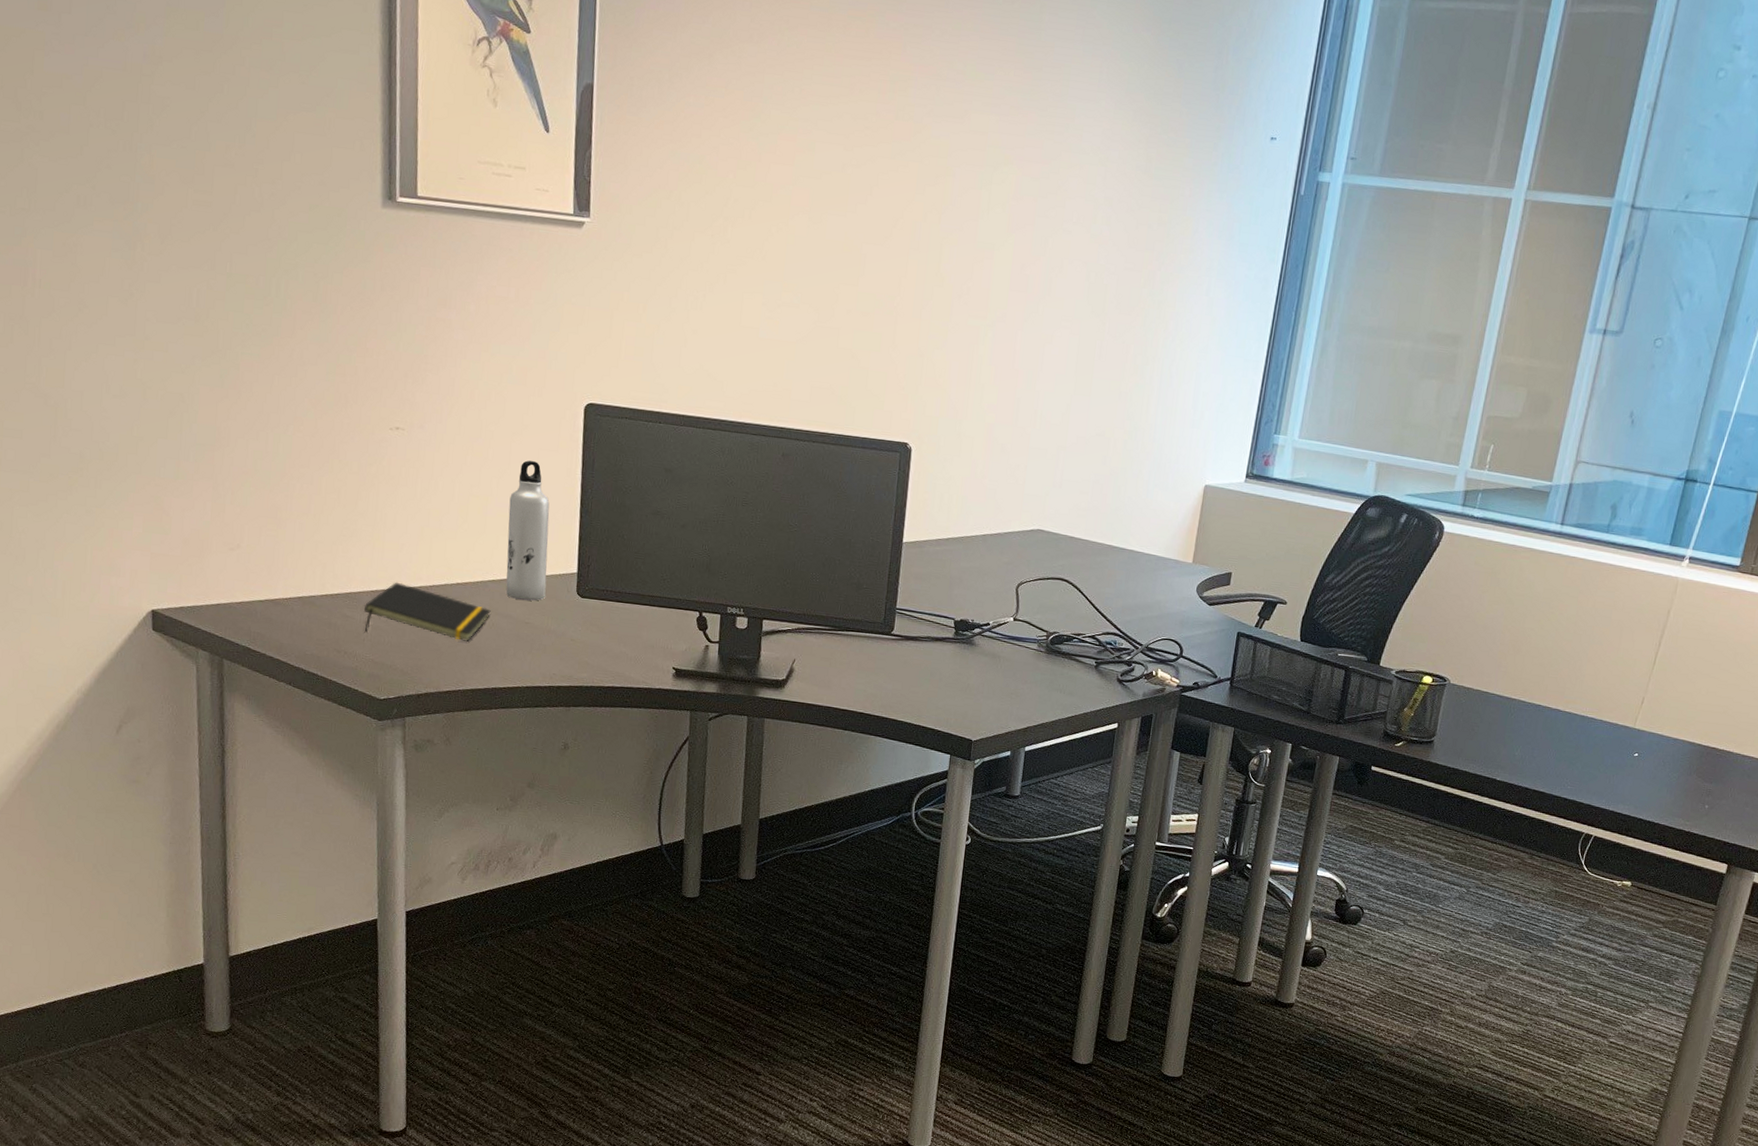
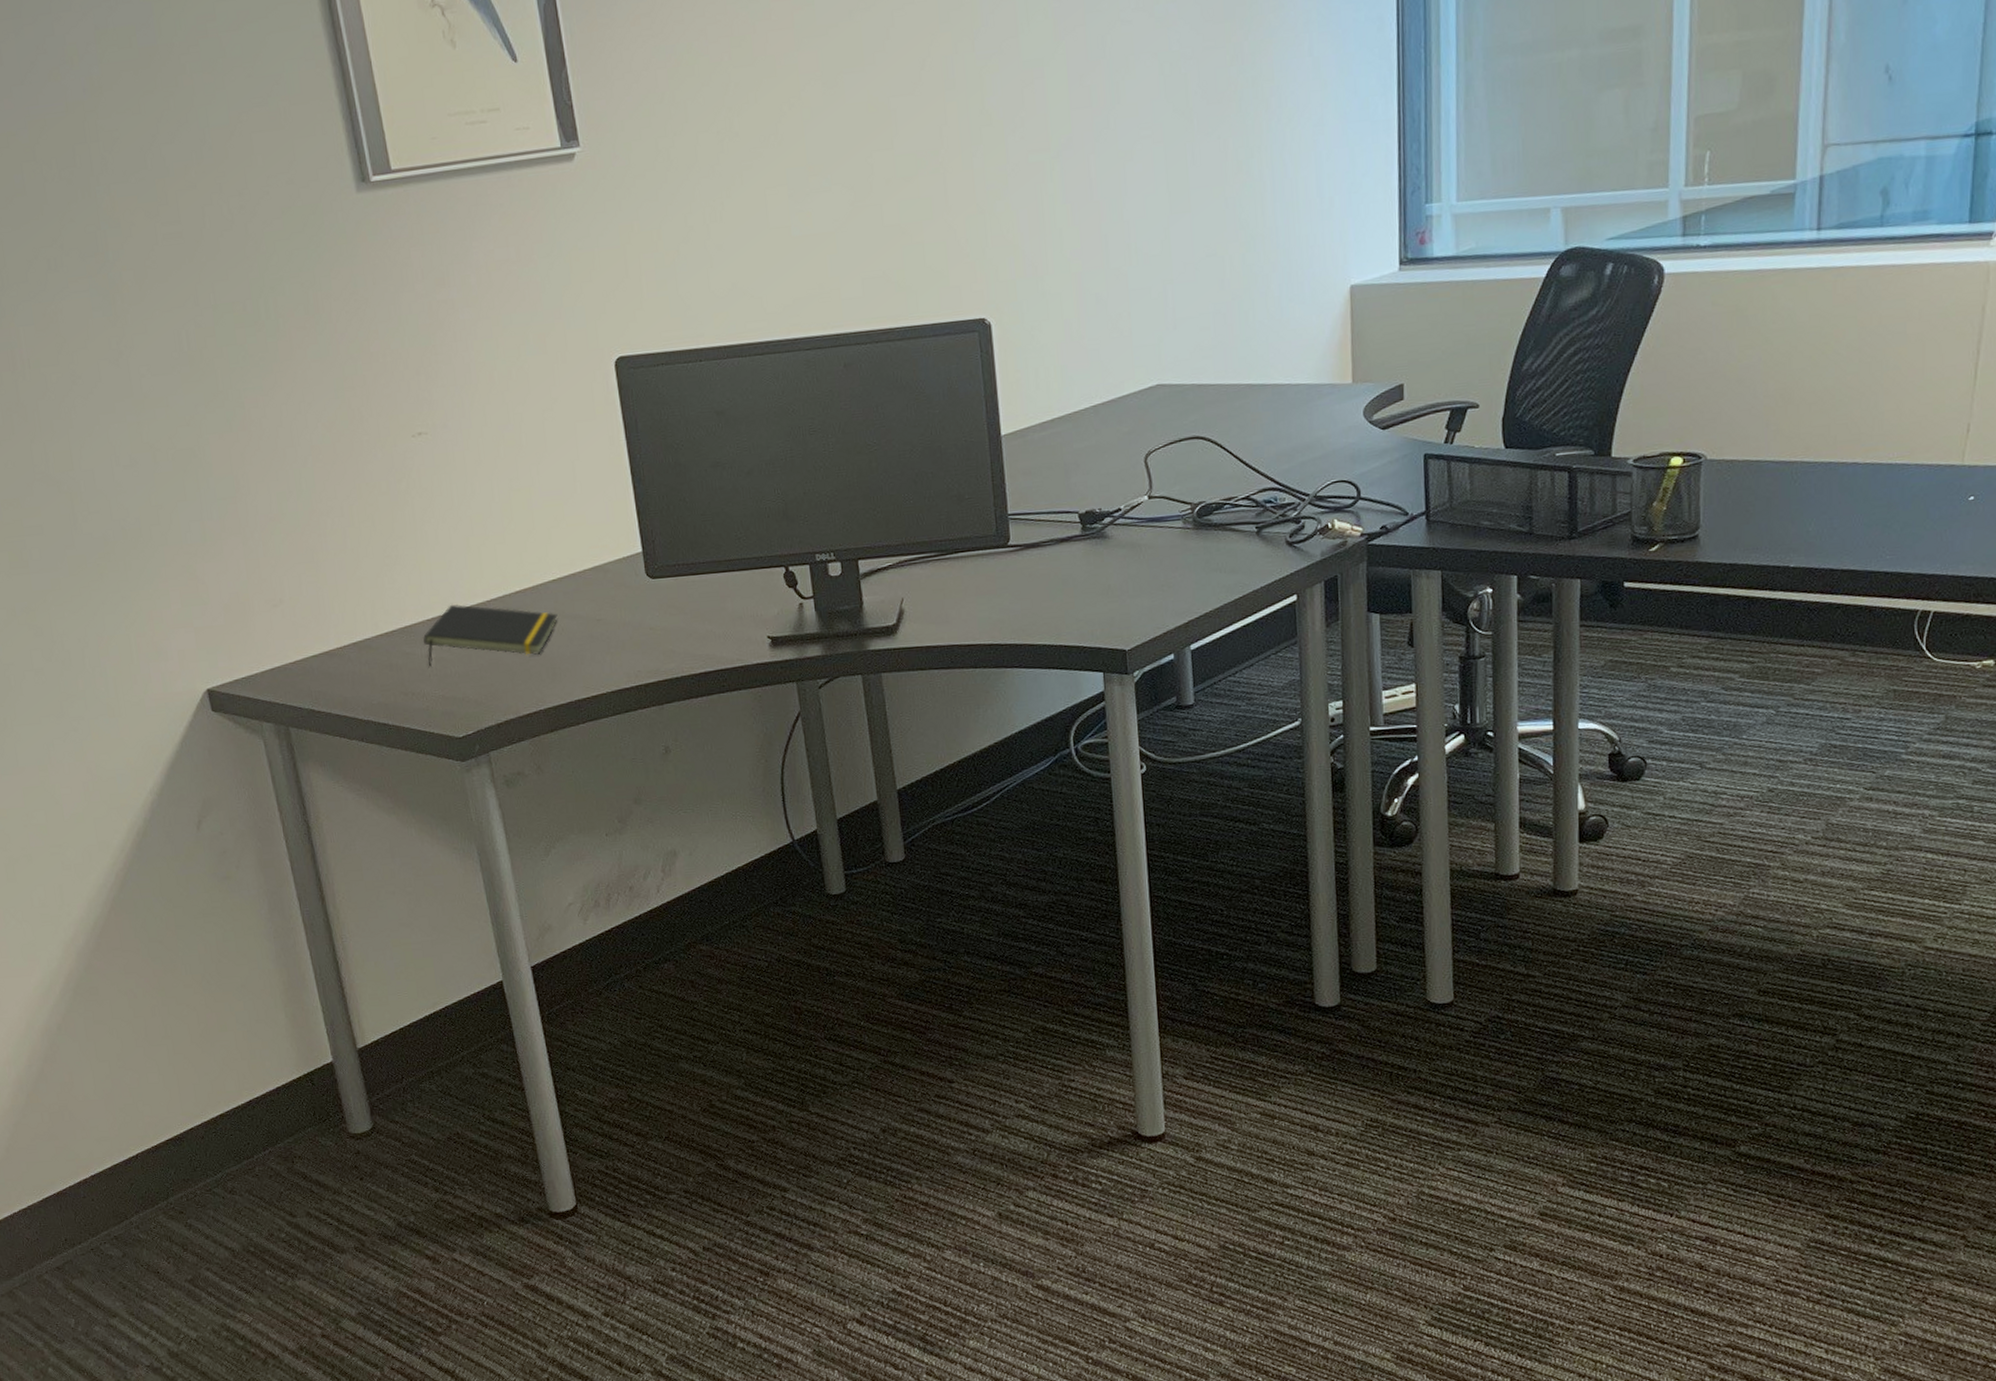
water bottle: present [505,460,550,601] -> none [553,436,613,596]

